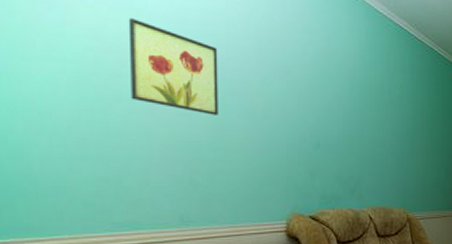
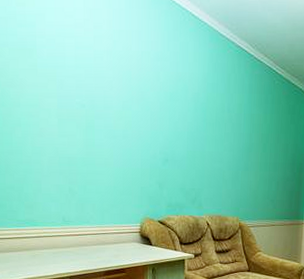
wall art: present [128,18,218,115] -> none [23,57,89,136]

